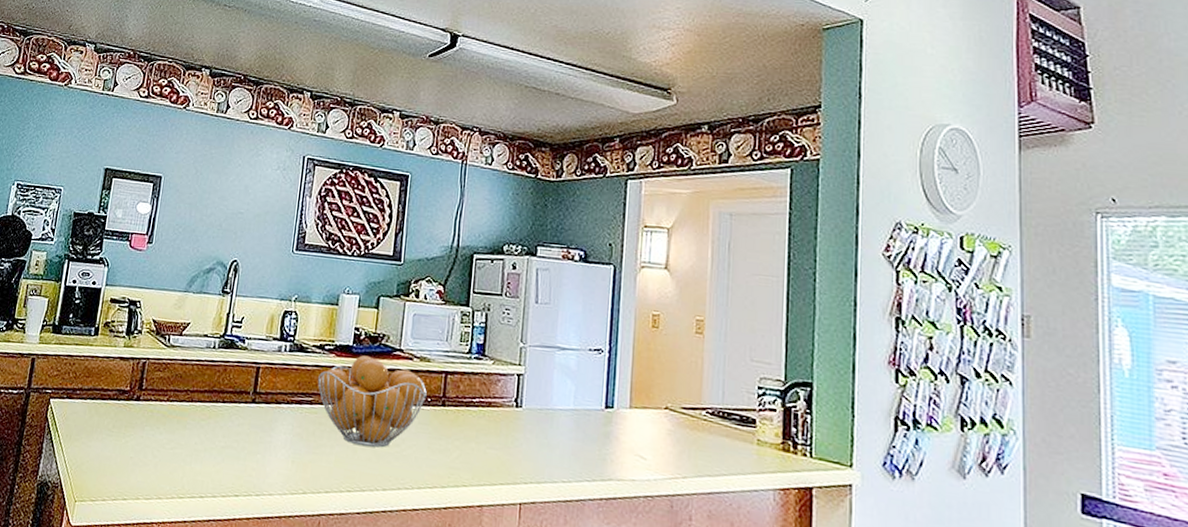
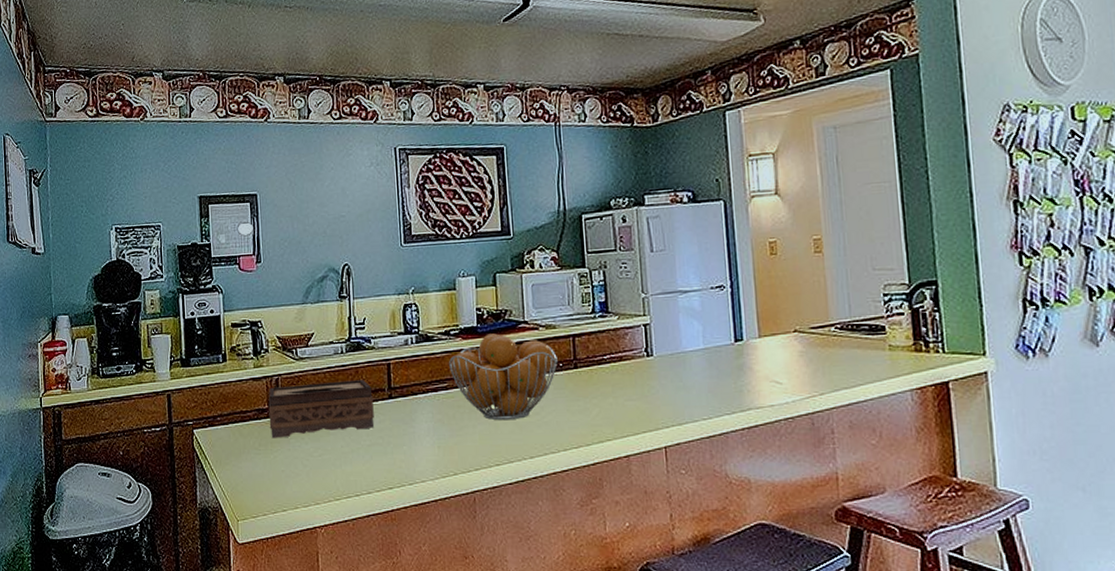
tissue box: none [126,370,237,430] -> present [268,380,374,439]

